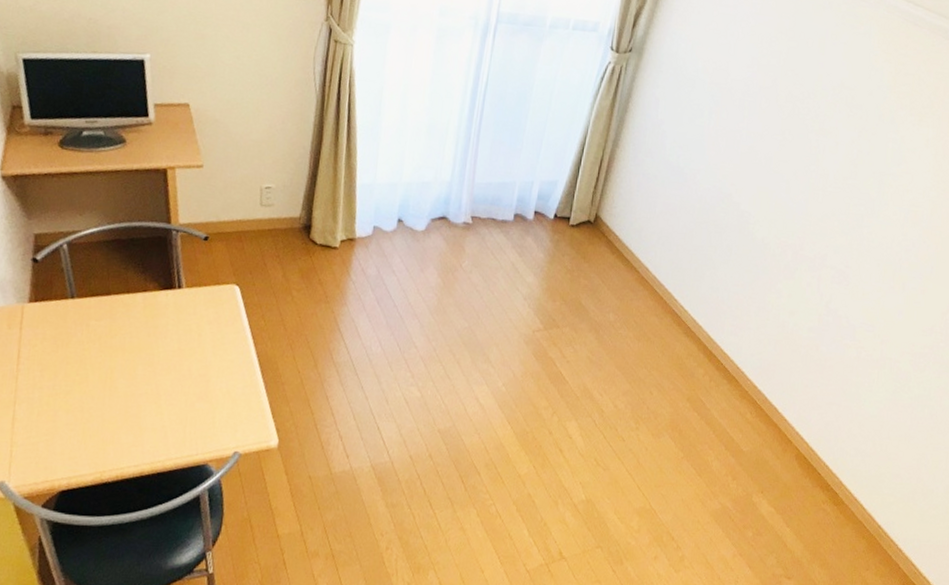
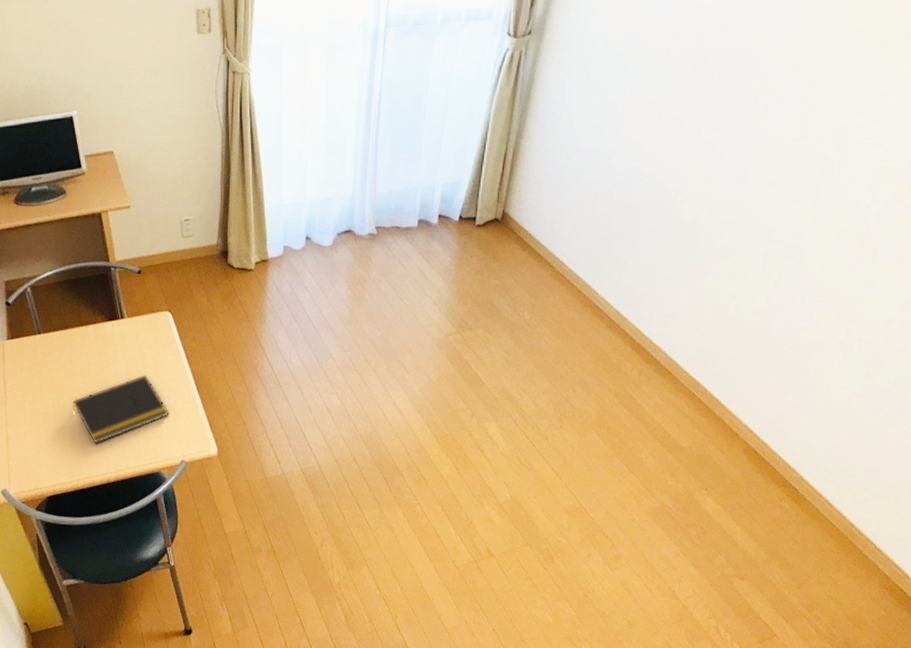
notepad: none [105,353,226,430] -> present [72,374,169,444]

